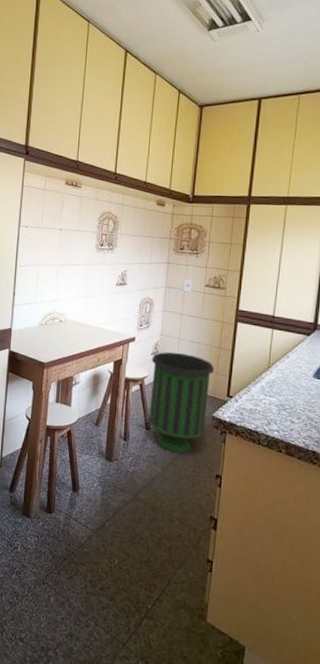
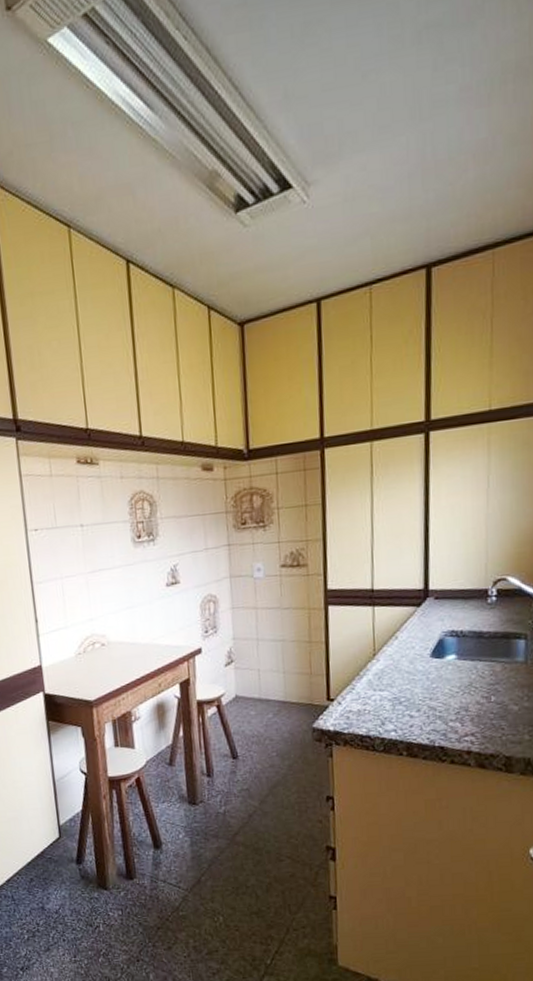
trash can: present [148,351,215,453] -> none [226,657,307,780]

